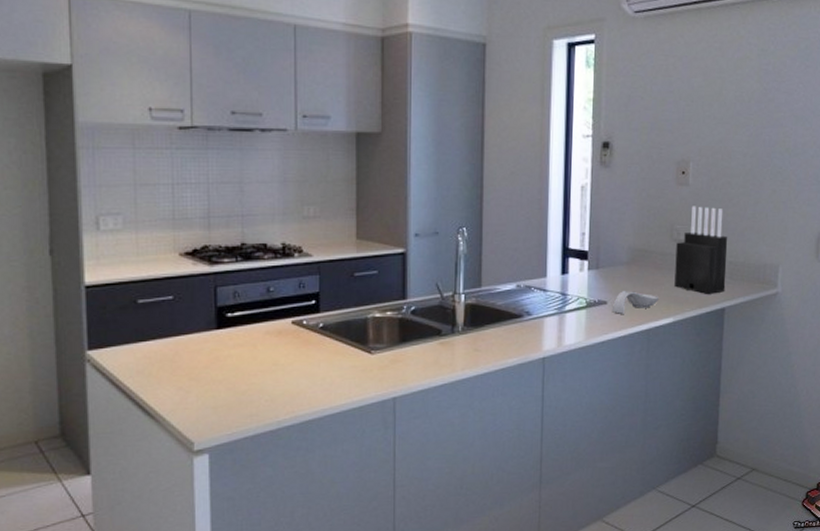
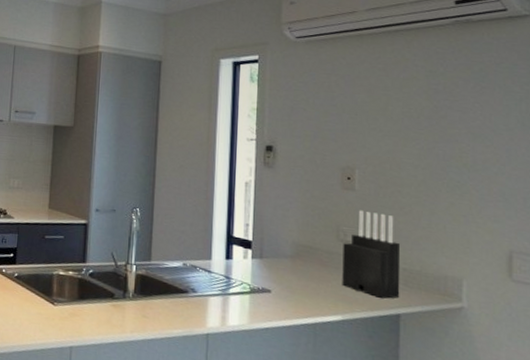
spoon rest: present [611,290,659,314] -> none [275,281,325,305]

